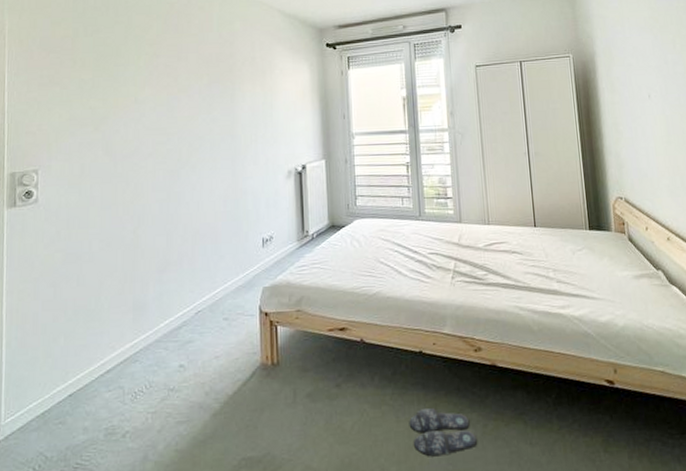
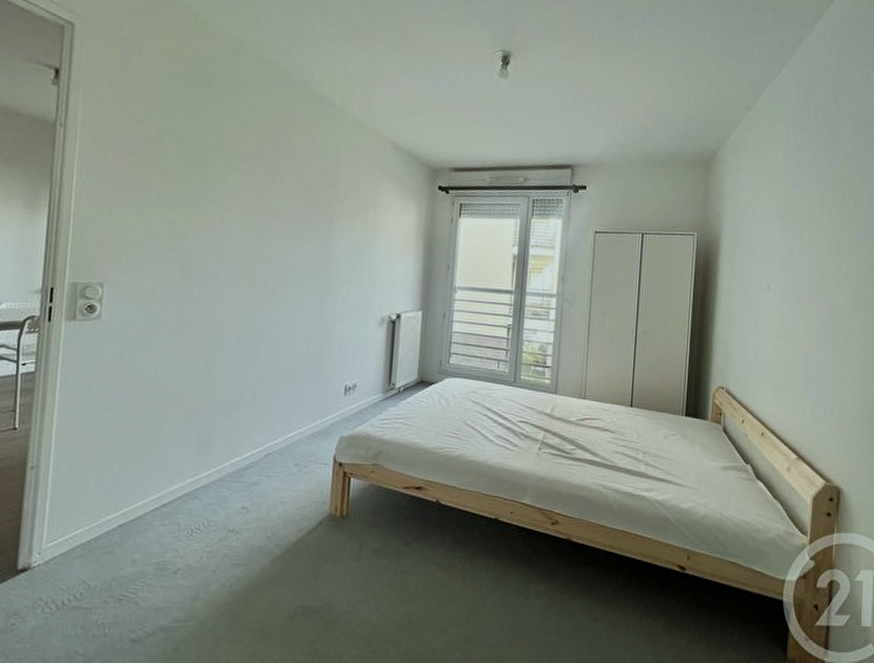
slippers: present [409,408,477,457] -> none [475,575,541,623]

